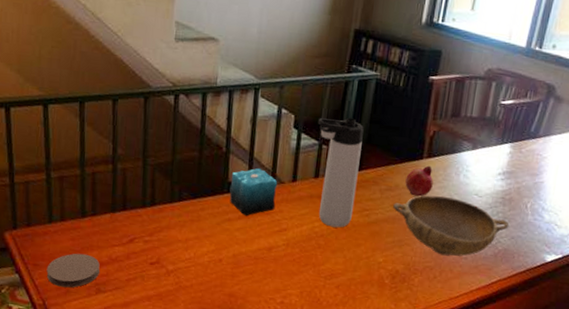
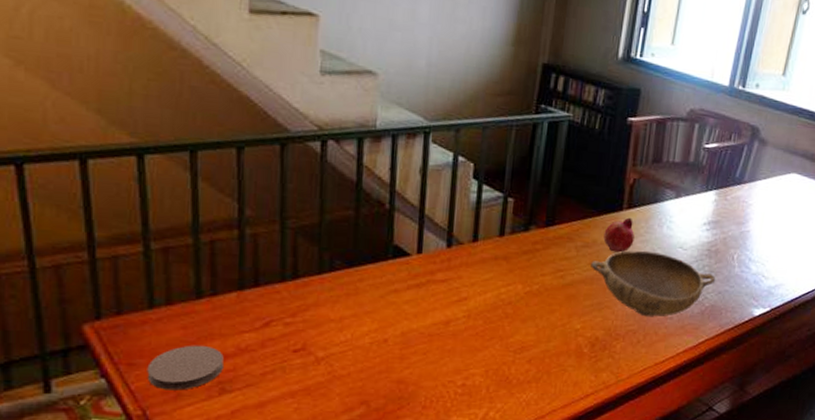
candle: present [229,167,278,216] -> none [395,227,455,286]
thermos bottle: present [317,117,364,228] -> none [501,165,556,293]

